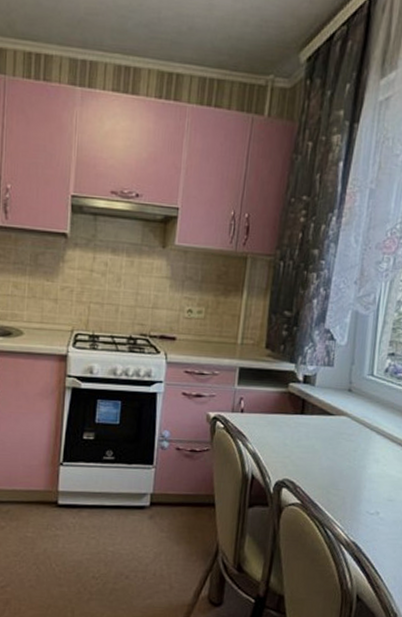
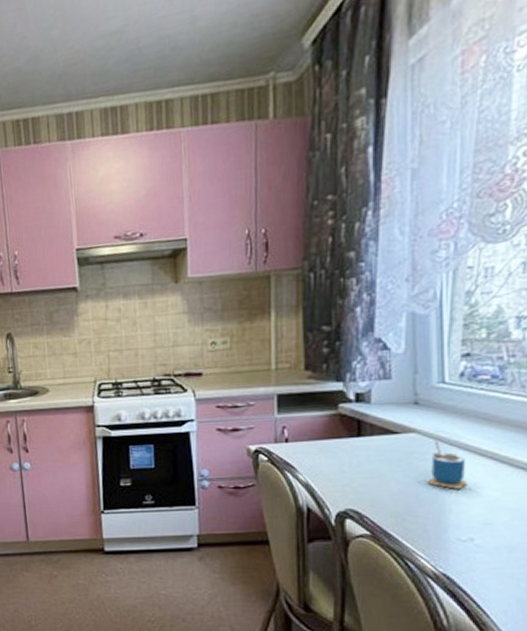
cup: none [351,424,381,469] -> present [428,440,467,489]

